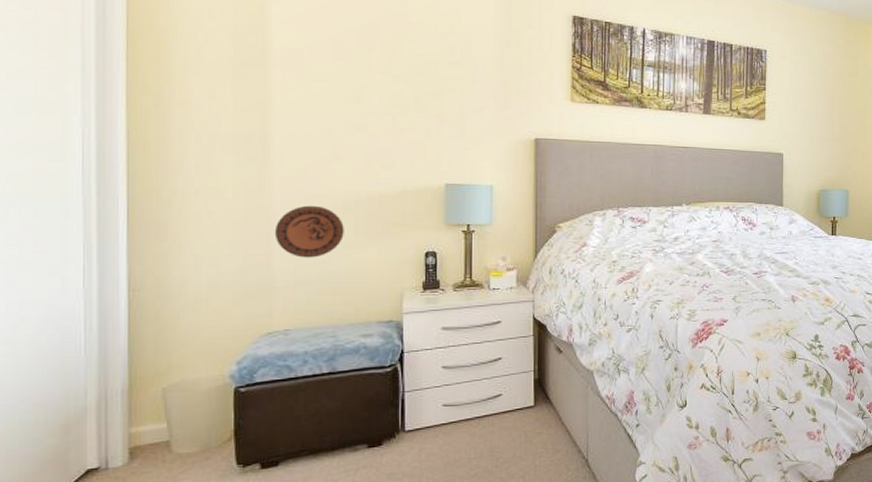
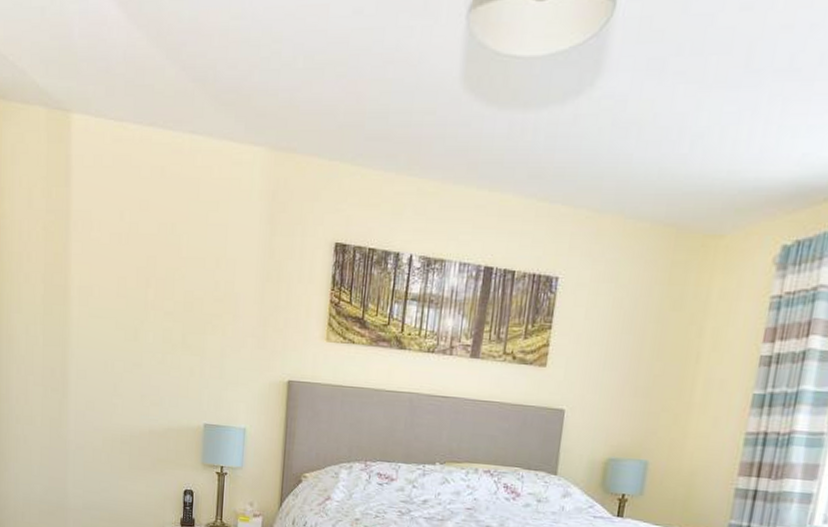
decorative plate: present [274,205,344,258] -> none [69,436,121,486]

